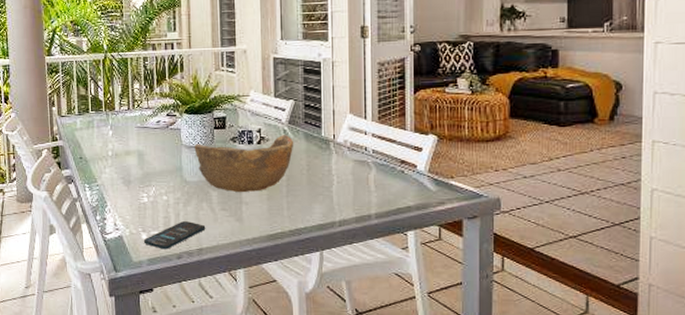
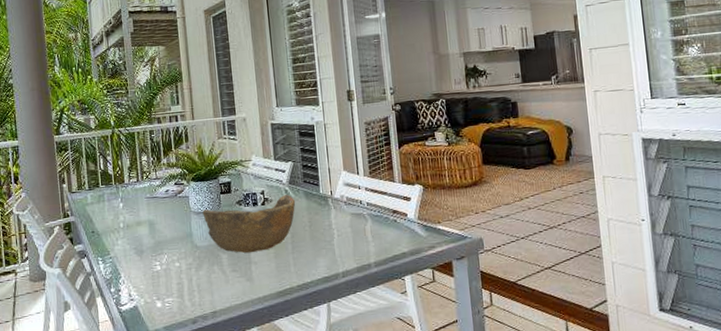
smartphone: present [144,221,206,249] -> none [159,285,218,316]

